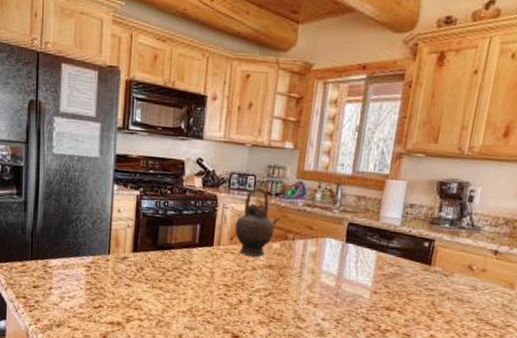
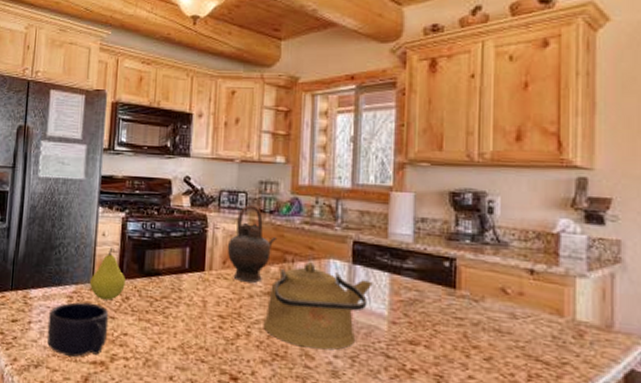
mug: none [67,271,125,319] -> present [47,302,109,358]
fruit: none [106,223,140,270] -> present [89,248,125,301]
kettle: none [263,239,362,314] -> present [263,261,373,350]

